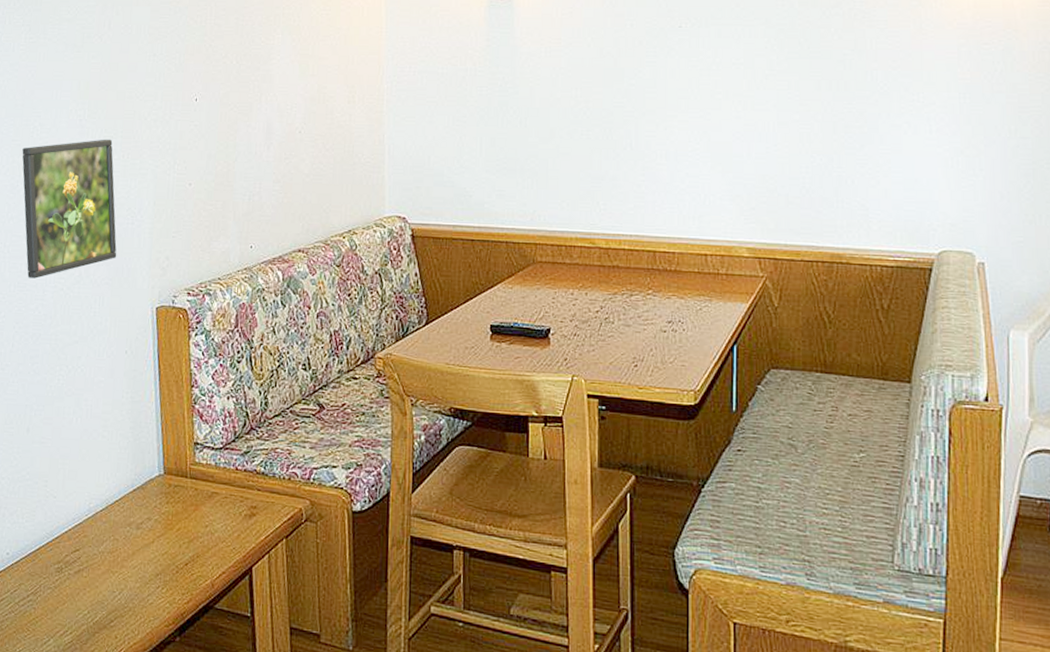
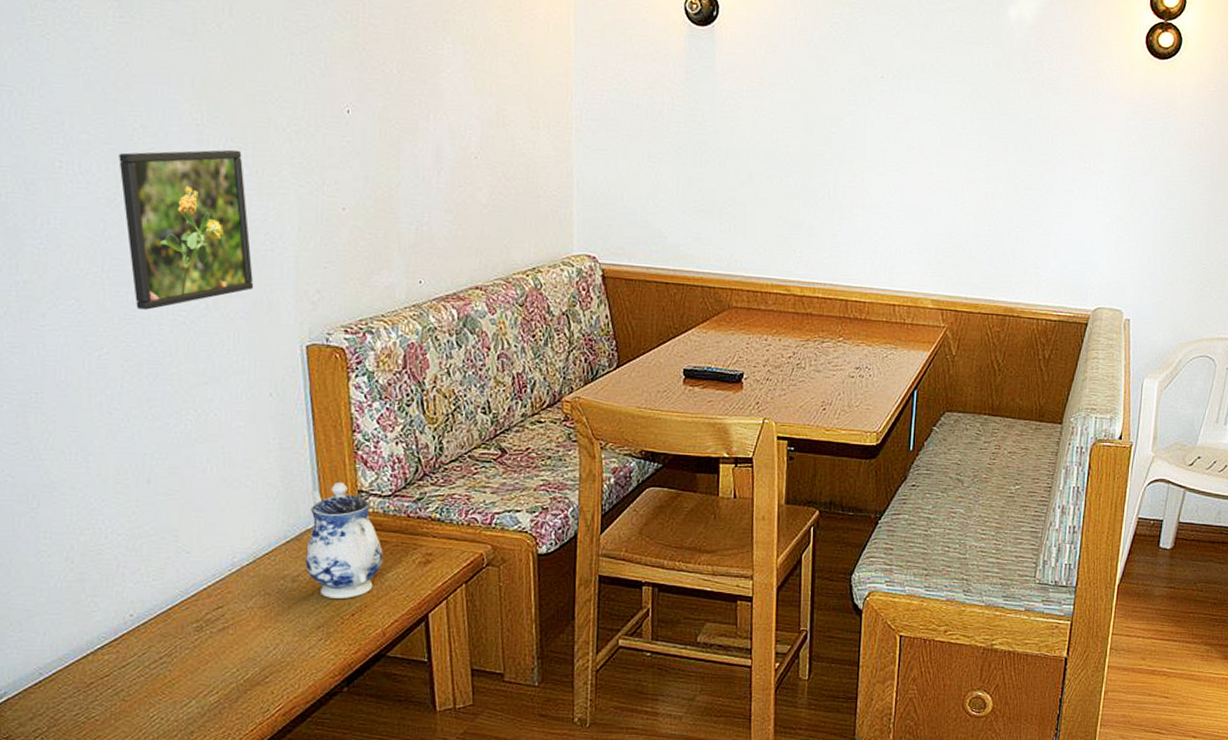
teapot: none [148,433,214,548] -> present [305,481,383,598]

